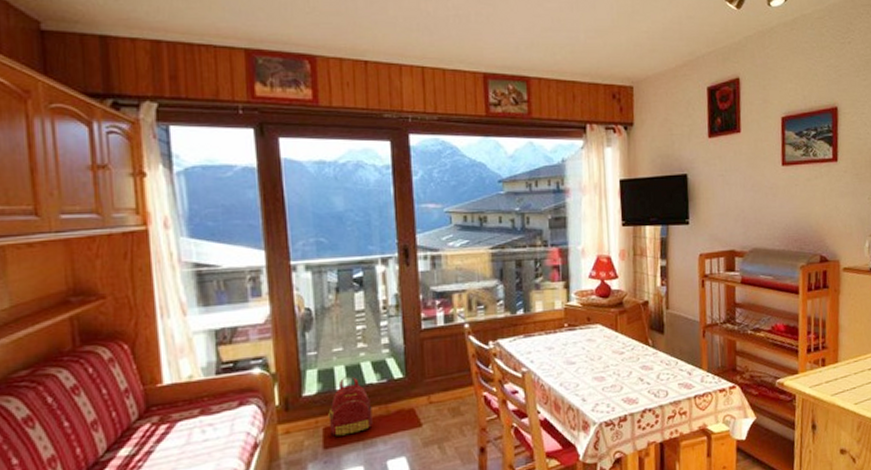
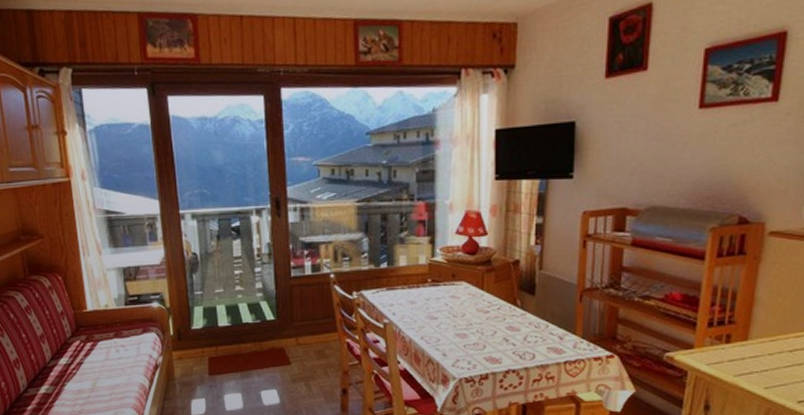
backpack: present [328,376,373,436] -> none [212,315,249,366]

